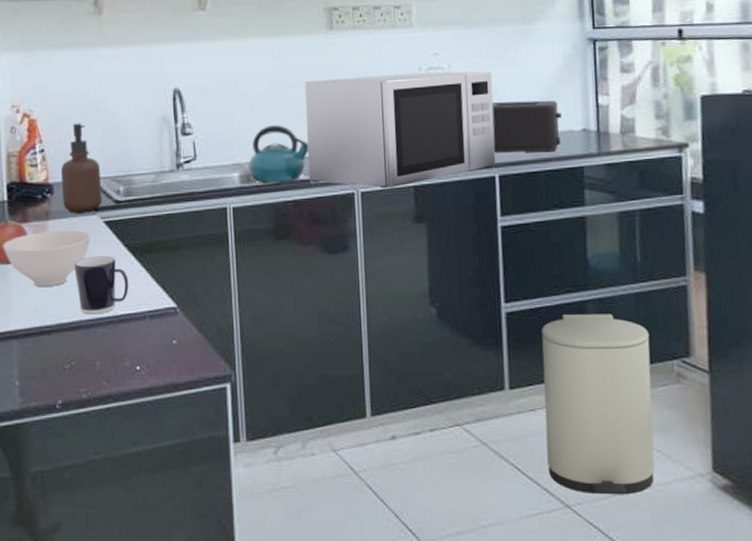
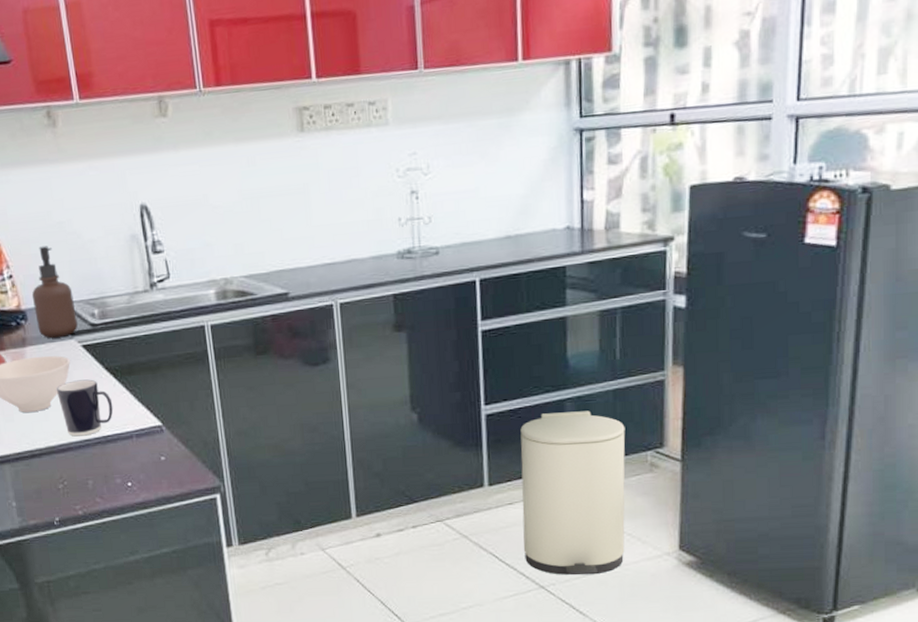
kettle: present [248,125,309,183] -> none [223,238,285,299]
microwave: present [304,71,496,188] -> none [277,169,477,298]
toaster: present [491,100,562,153] -> none [472,197,545,256]

